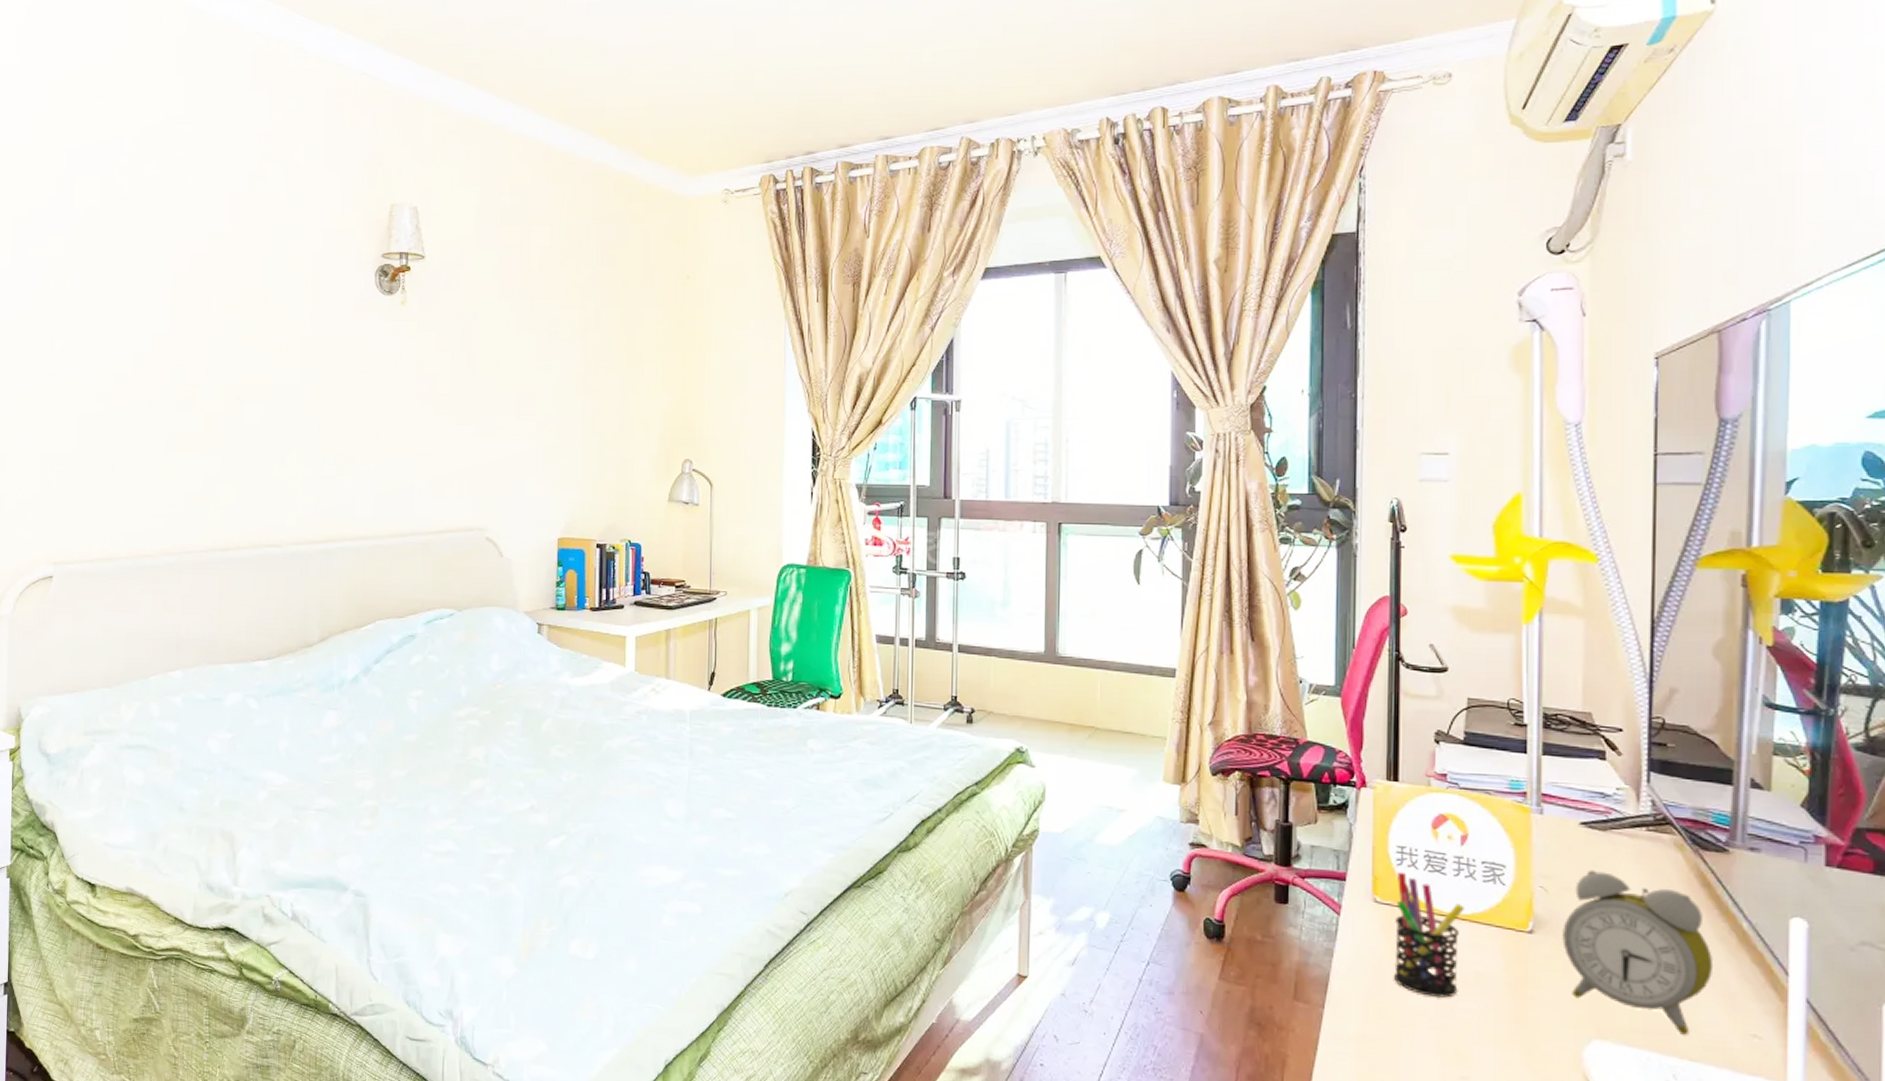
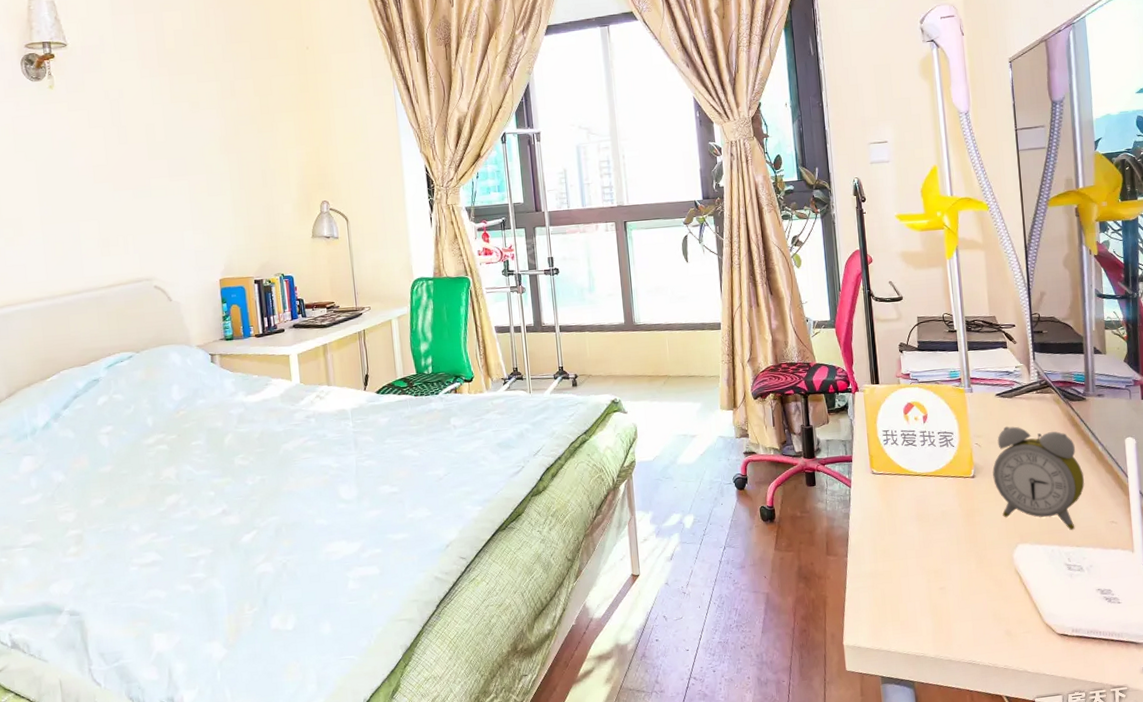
pen holder: present [1393,871,1464,998] -> none [885,448,932,535]

